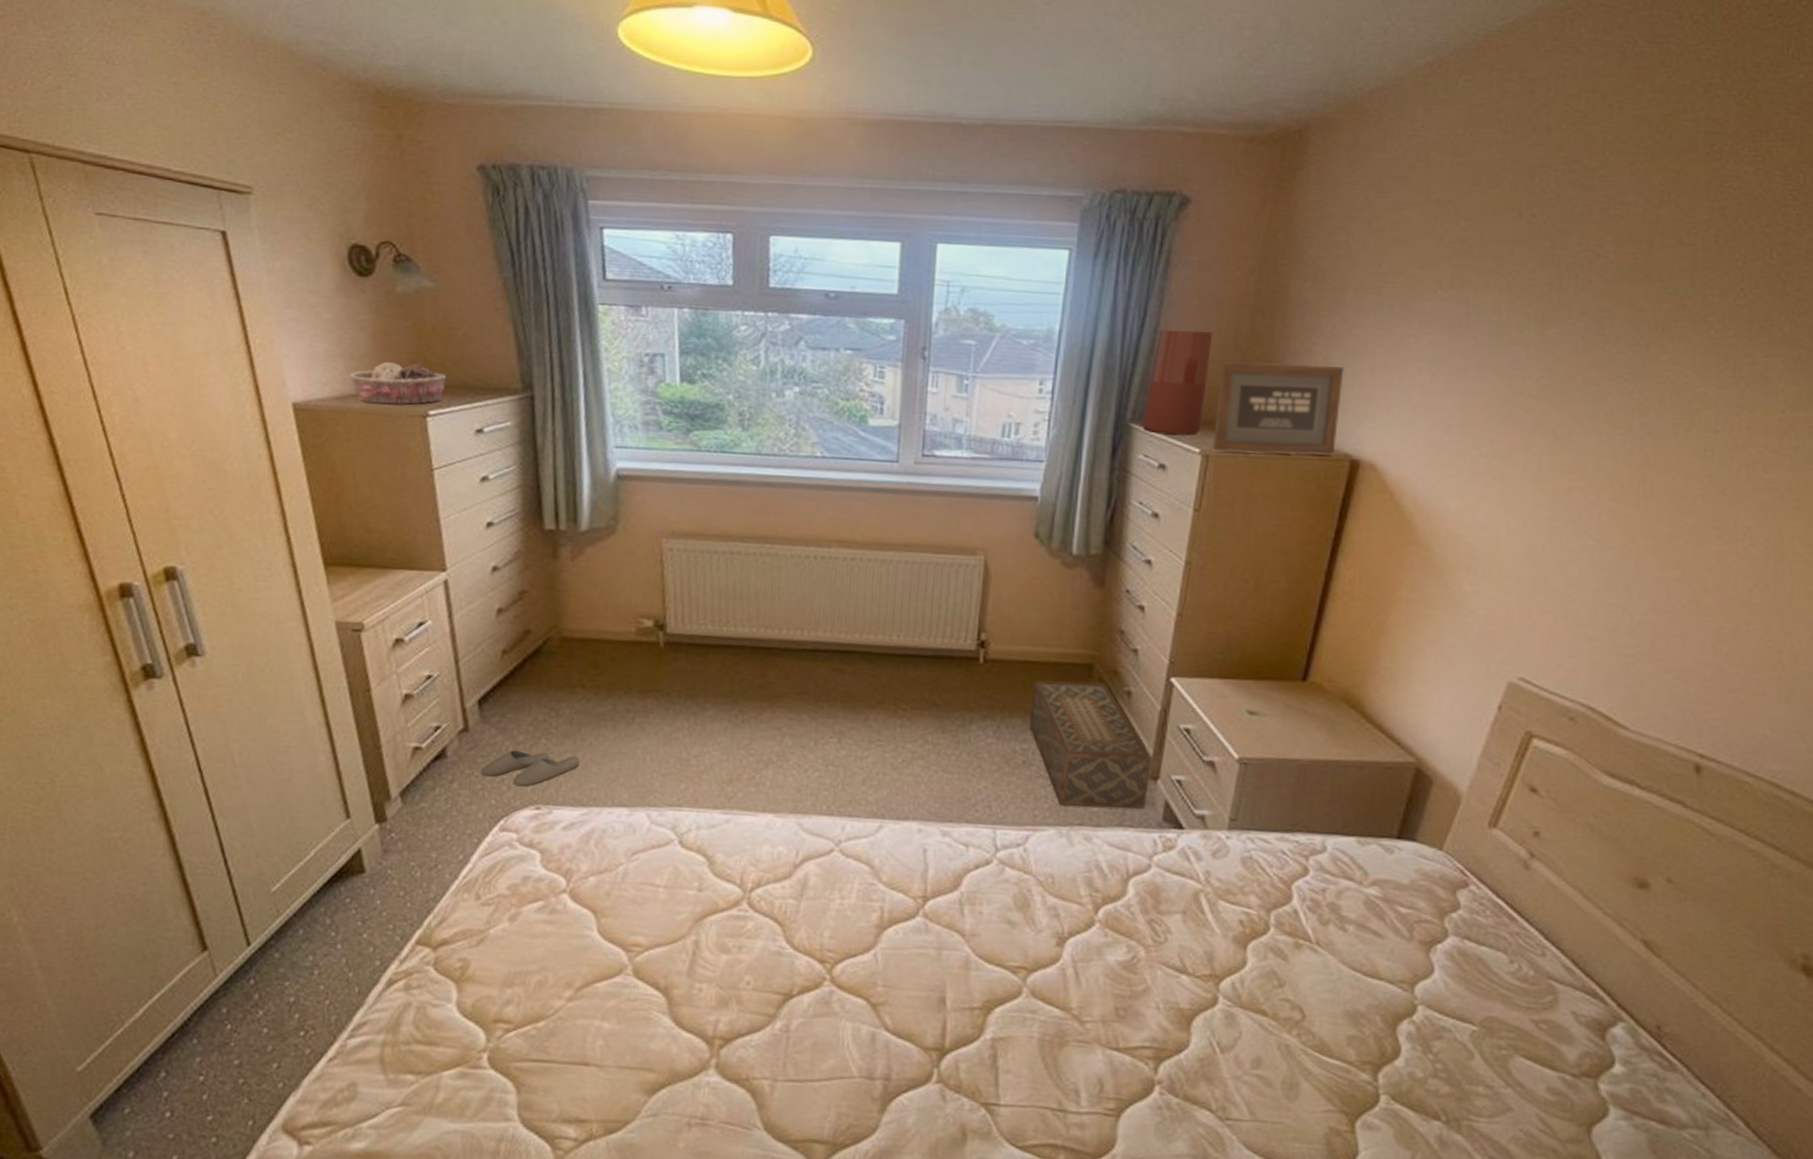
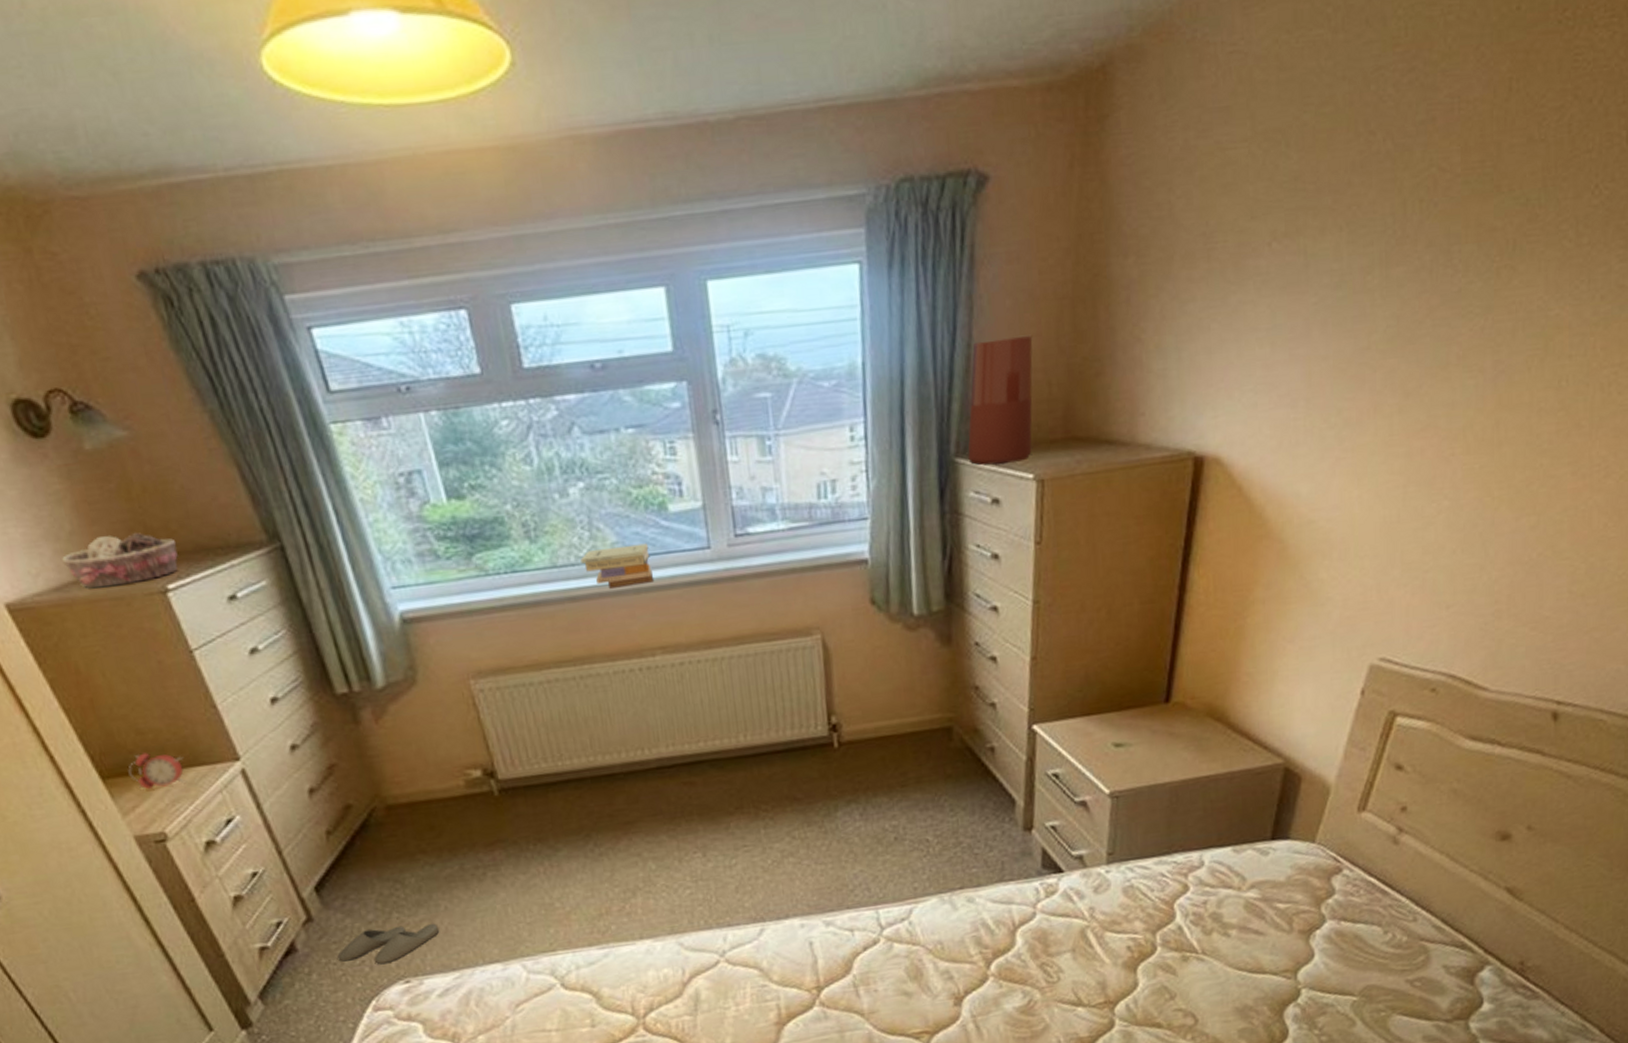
alarm clock: none [348,549,399,583] -> present [128,752,188,790]
books: none [782,446,845,484] -> present [580,543,655,590]
woven basket: present [1029,680,1153,809] -> none [893,744,1025,874]
picture frame: present [1212,361,1344,455] -> none [1044,352,1179,473]

